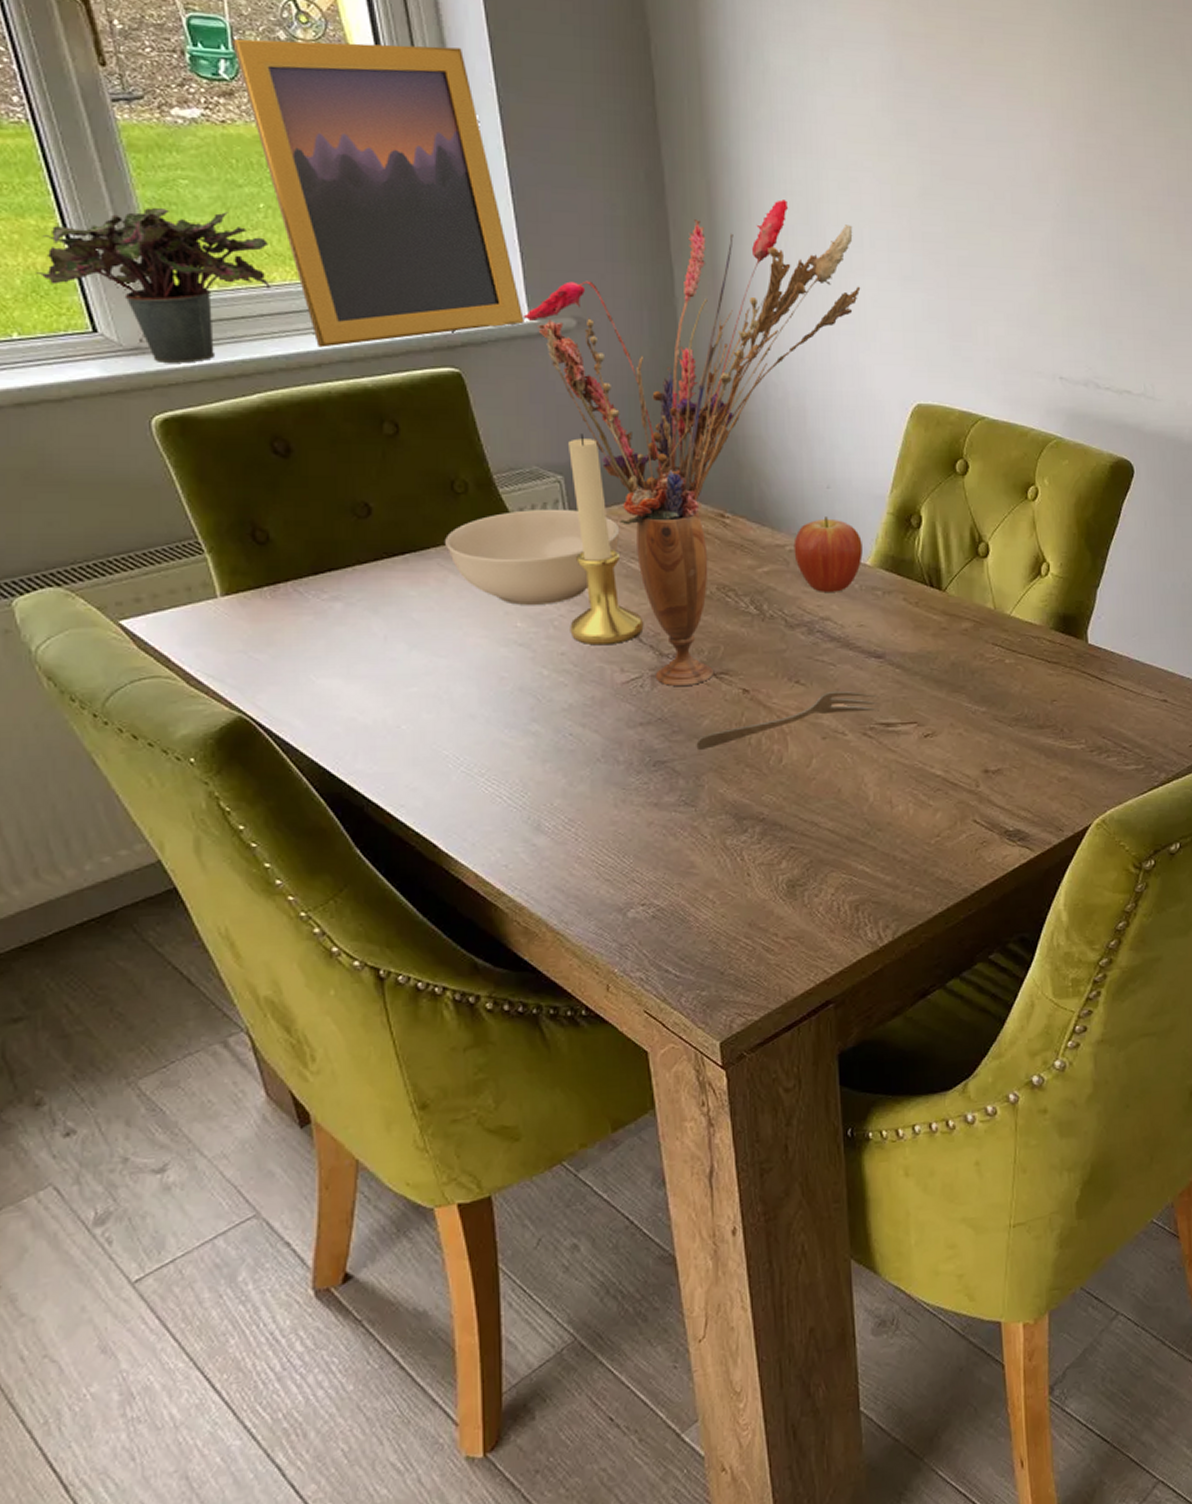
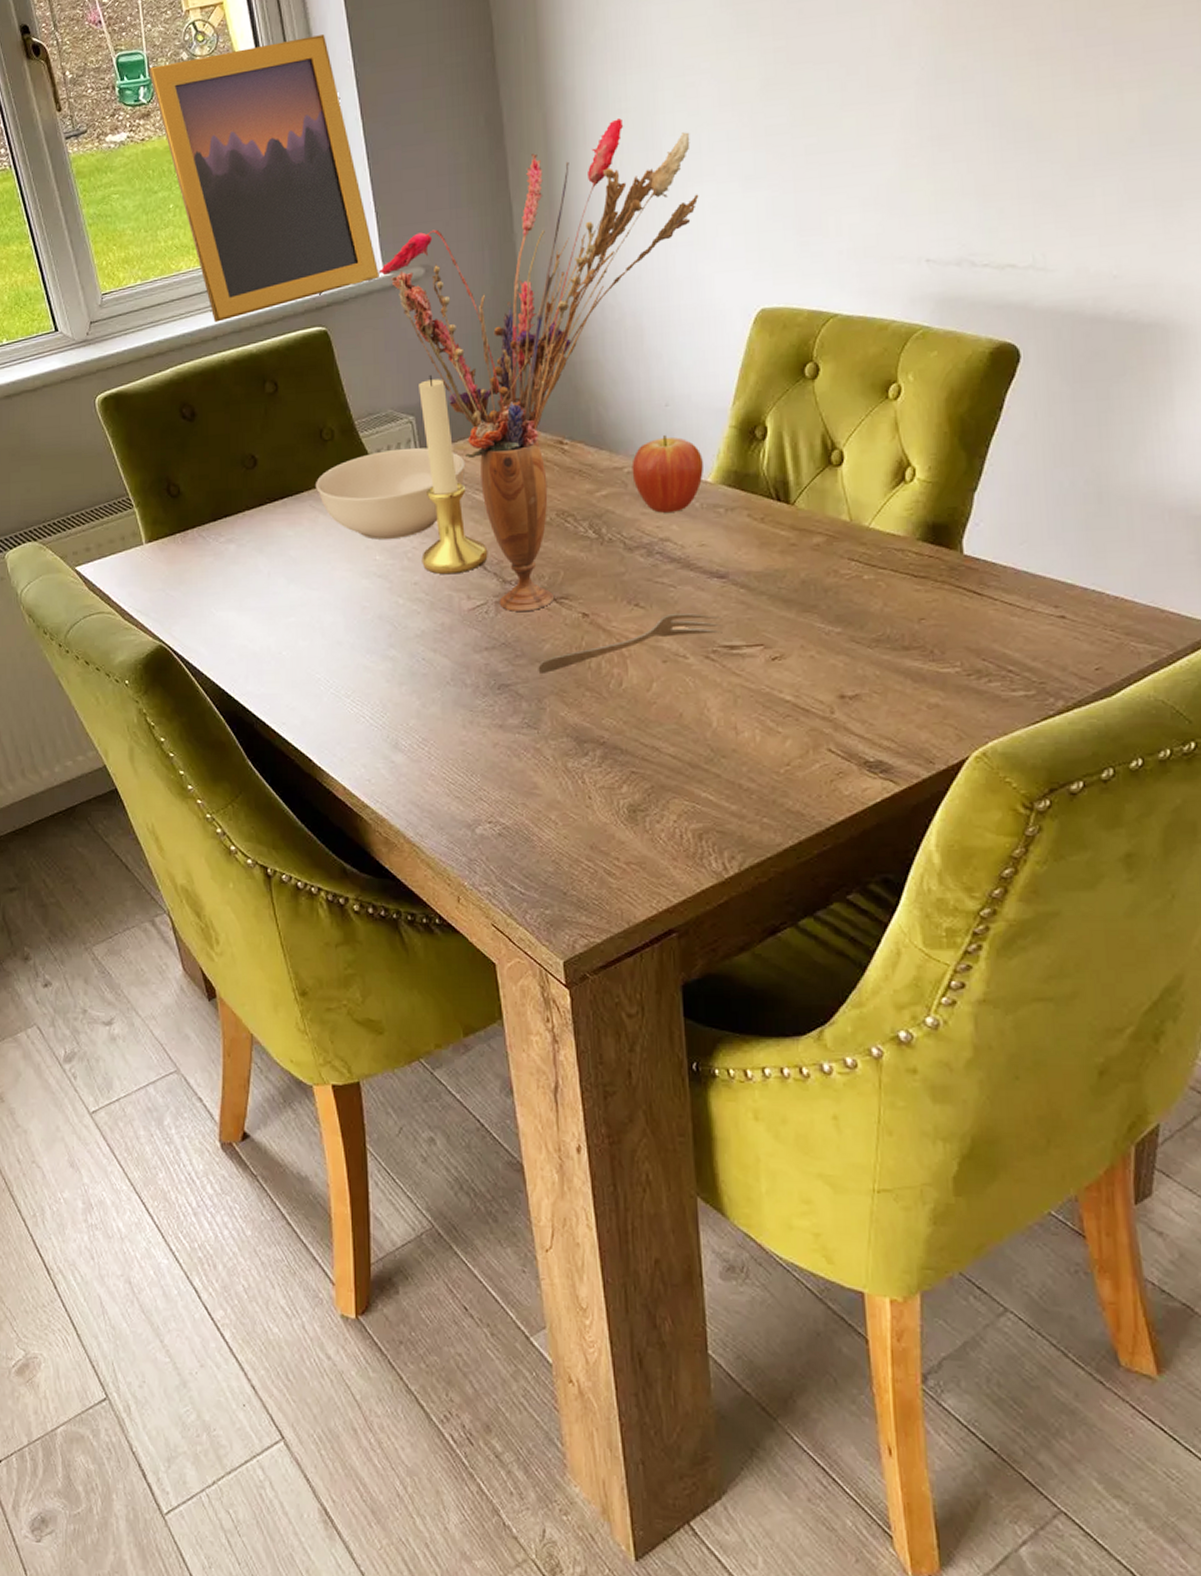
potted plant: present [36,207,270,363] -> none [17,215,179,350]

